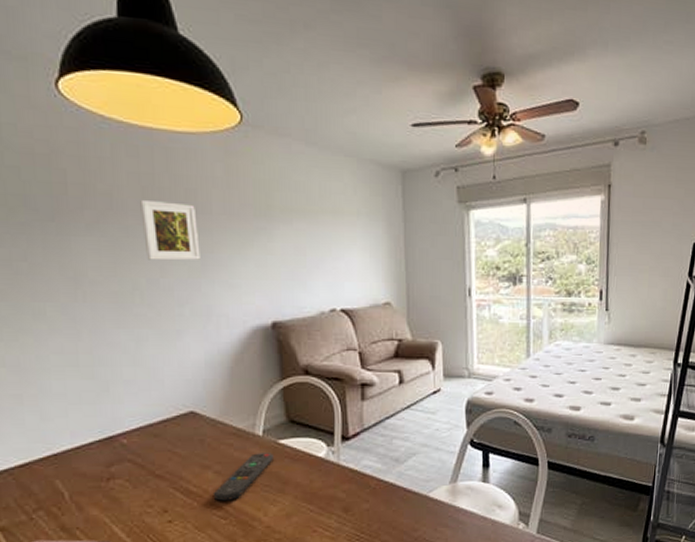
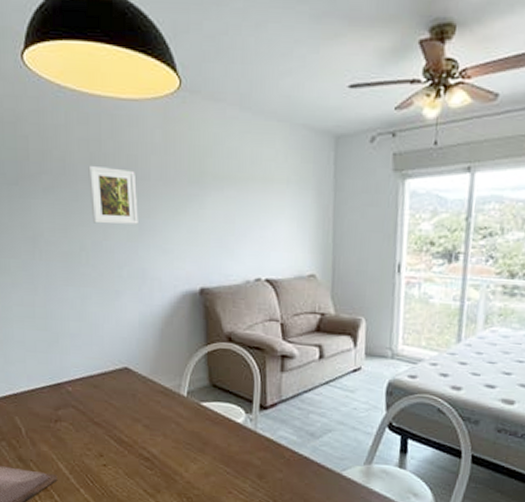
remote control: present [213,453,274,501] -> none [141,412,196,454]

